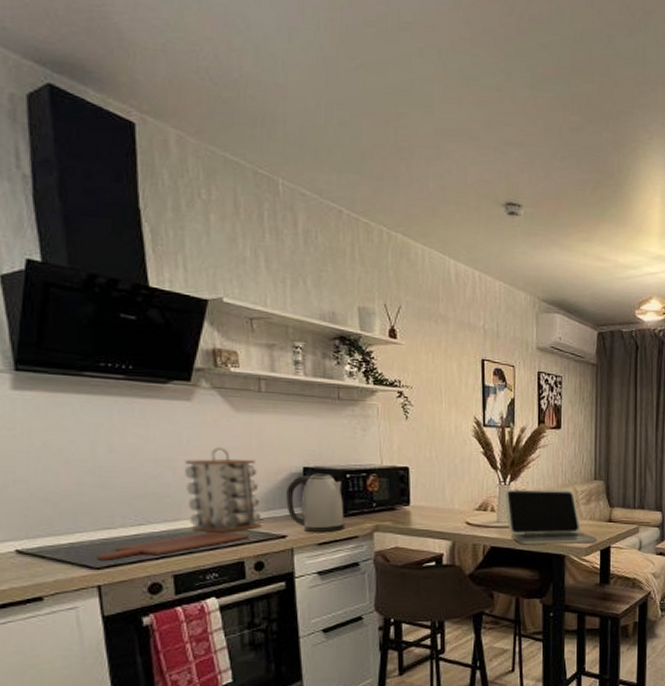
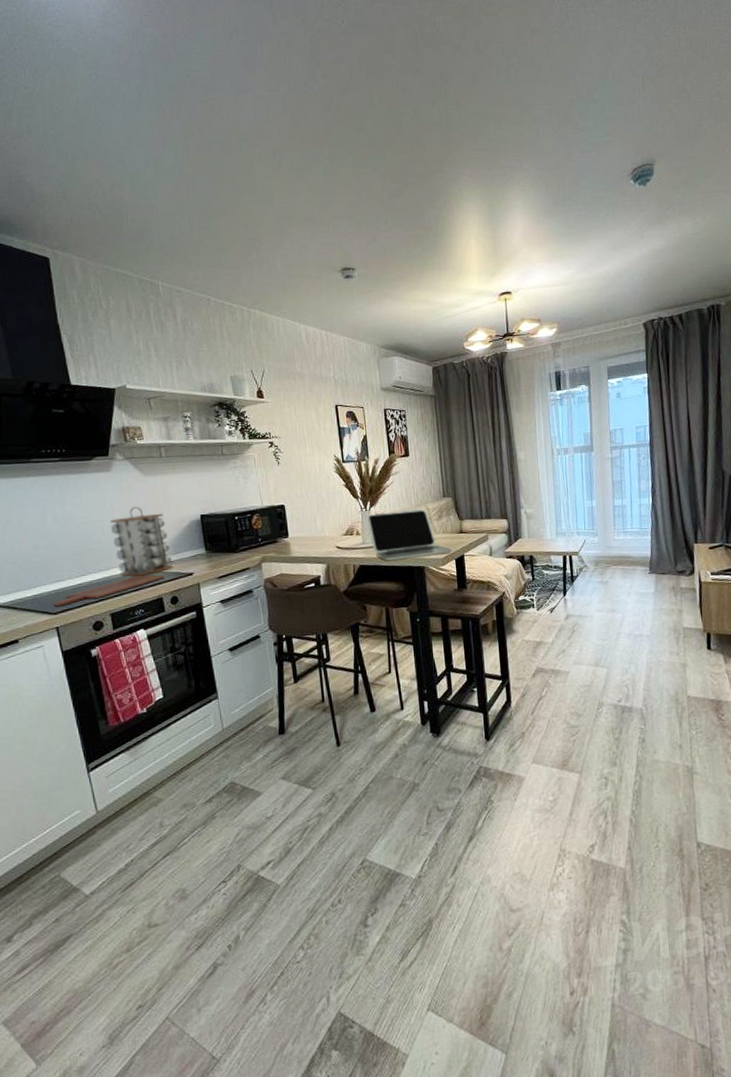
kettle: present [286,473,345,533] -> none [189,518,239,569]

